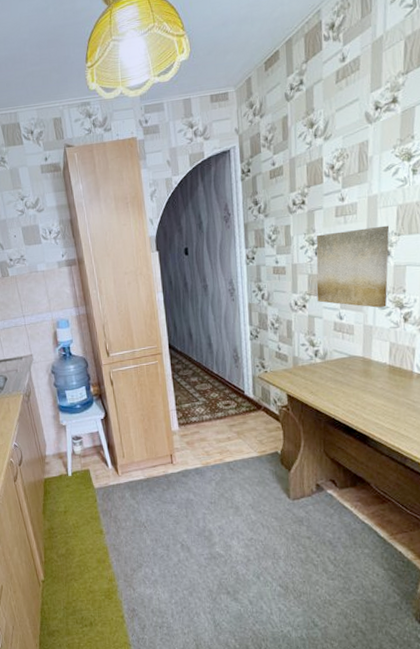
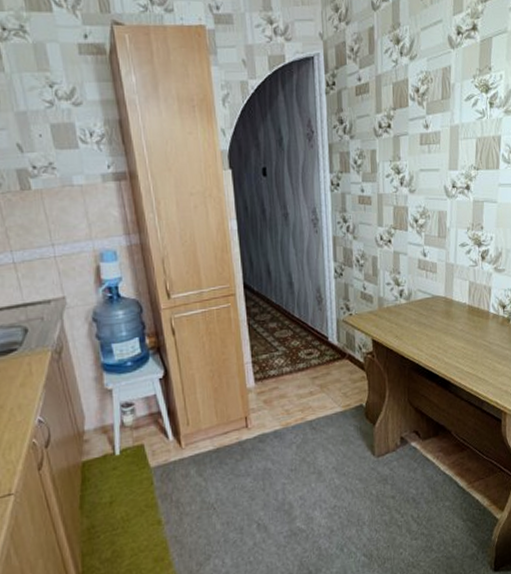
wall art: present [316,225,390,308] -> none [401,158,470,245]

